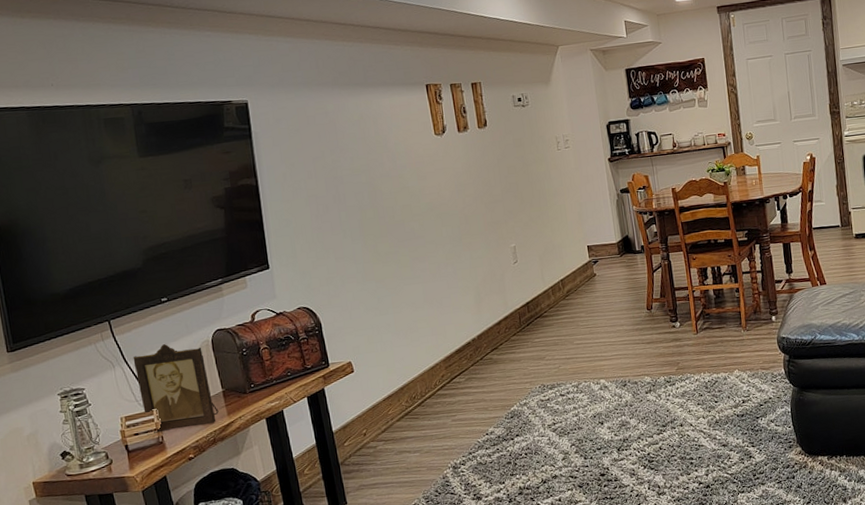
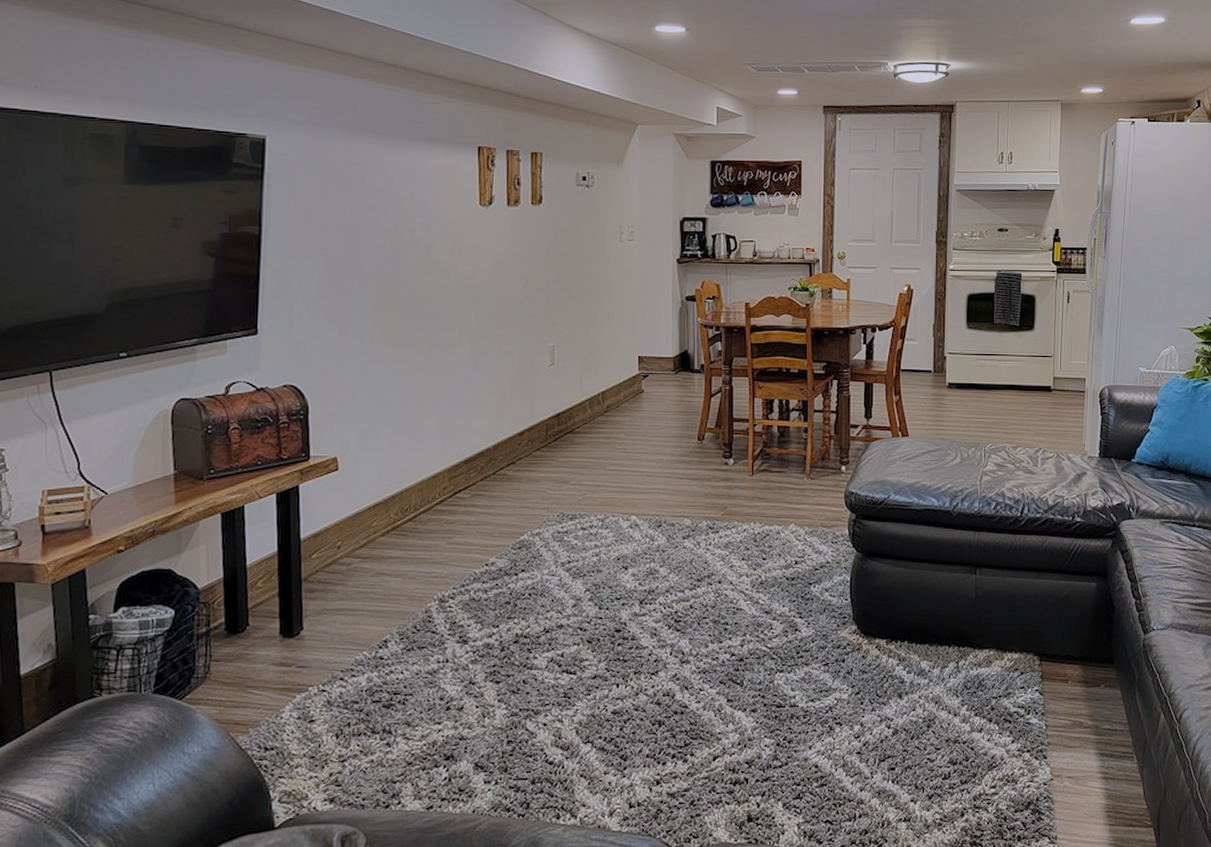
photo frame: present [133,344,219,432] -> none [71,408,165,513]

